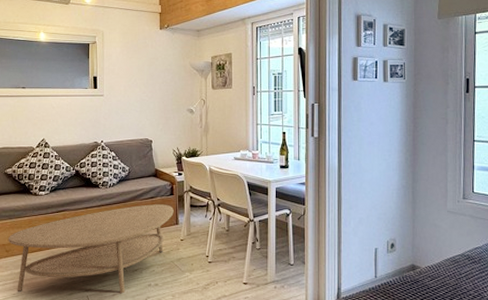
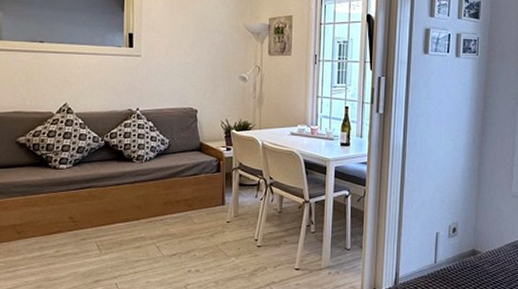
coffee table: present [8,204,174,294] -> none [20,182,220,281]

